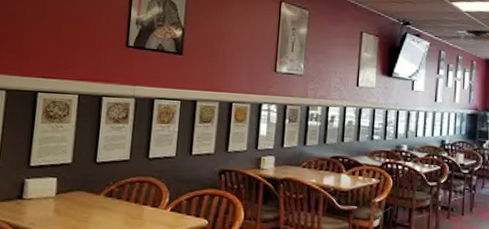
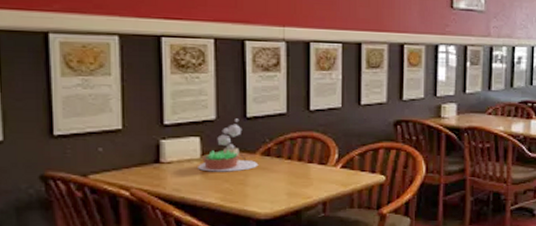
succulent plant: none [52,163,102,210] -> present [198,118,259,172]

